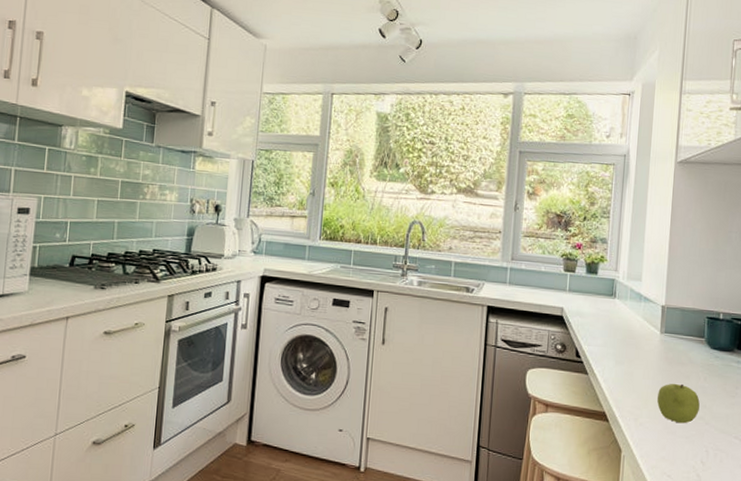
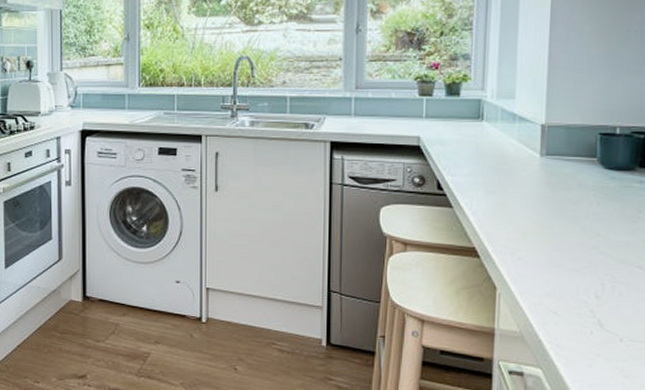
fruit: present [657,383,700,424] -> none [539,211,592,255]

